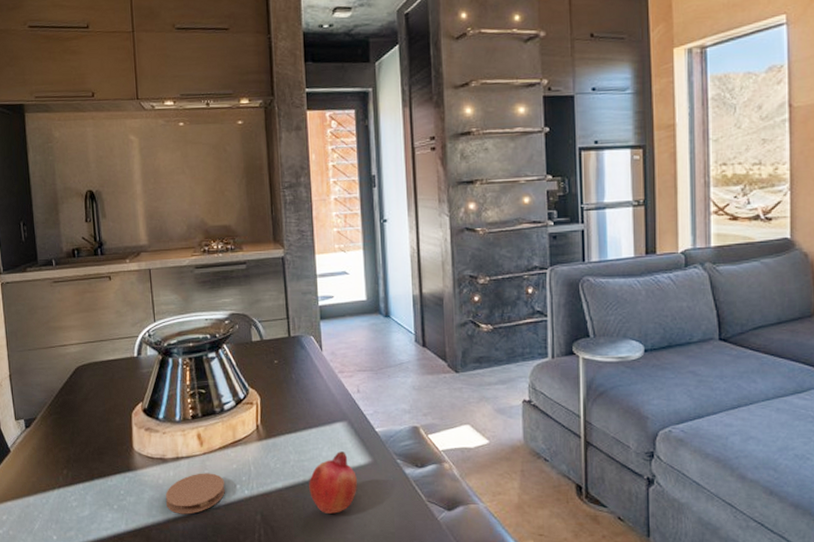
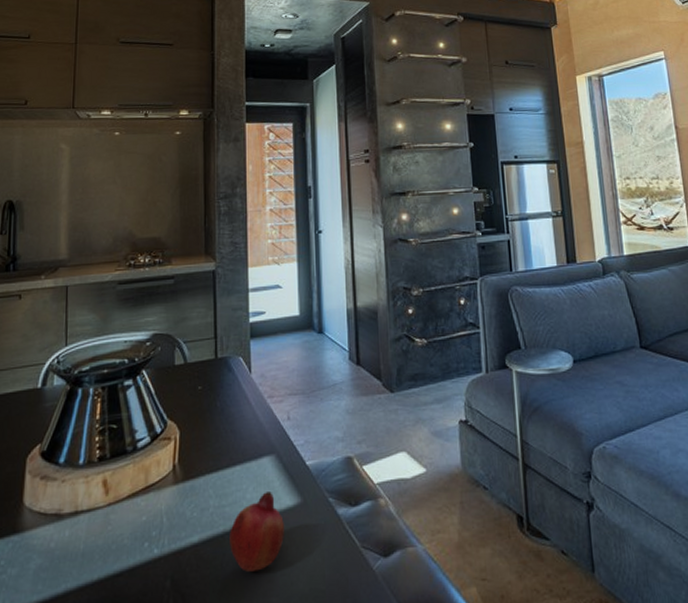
coaster: present [166,473,225,514] -> none [57,529,130,587]

